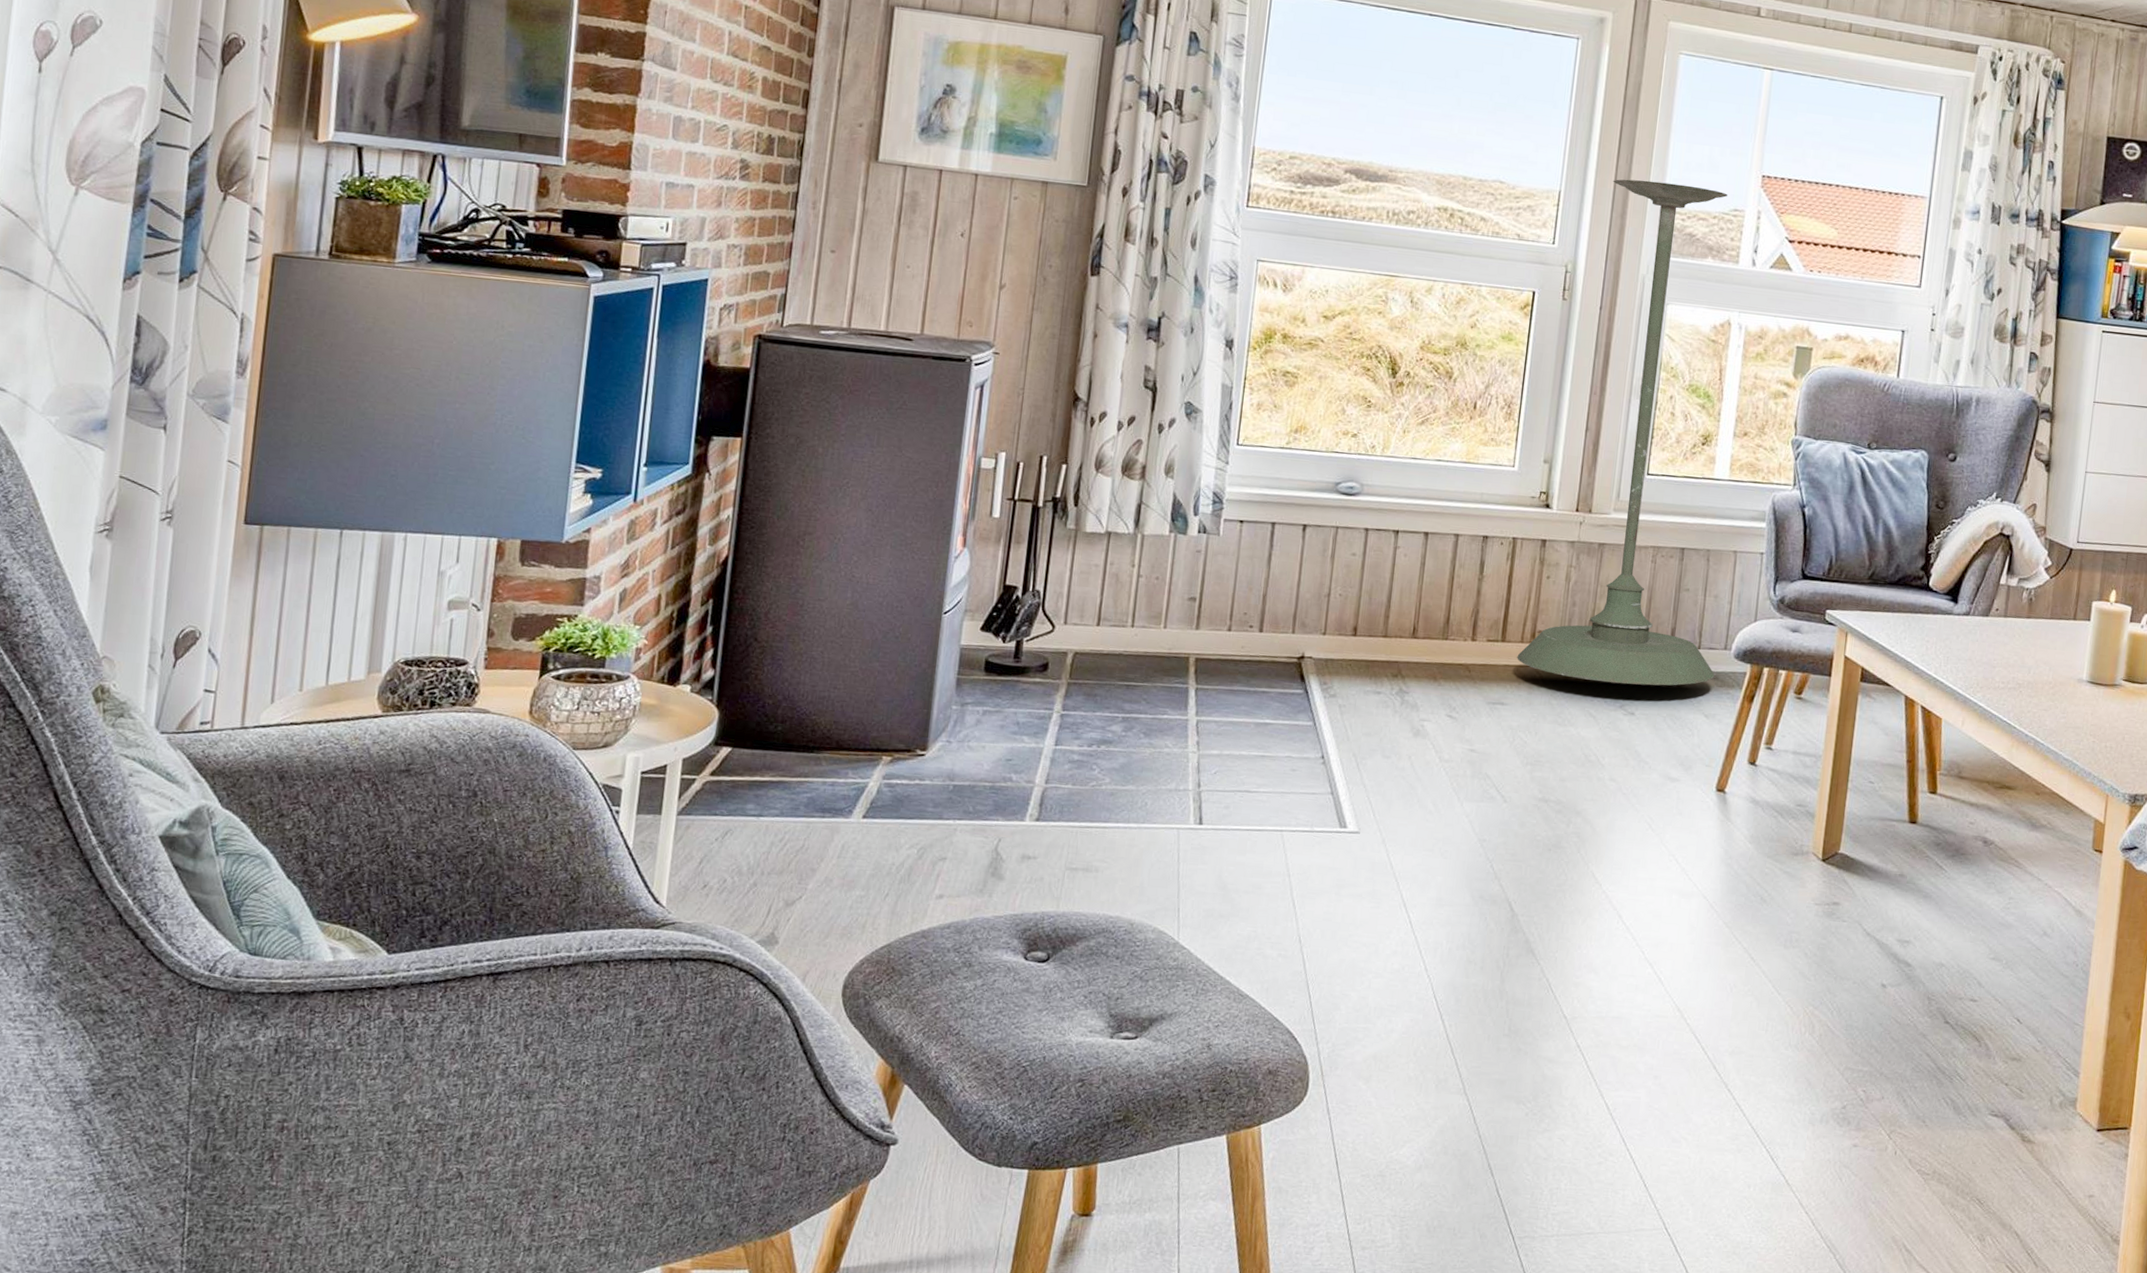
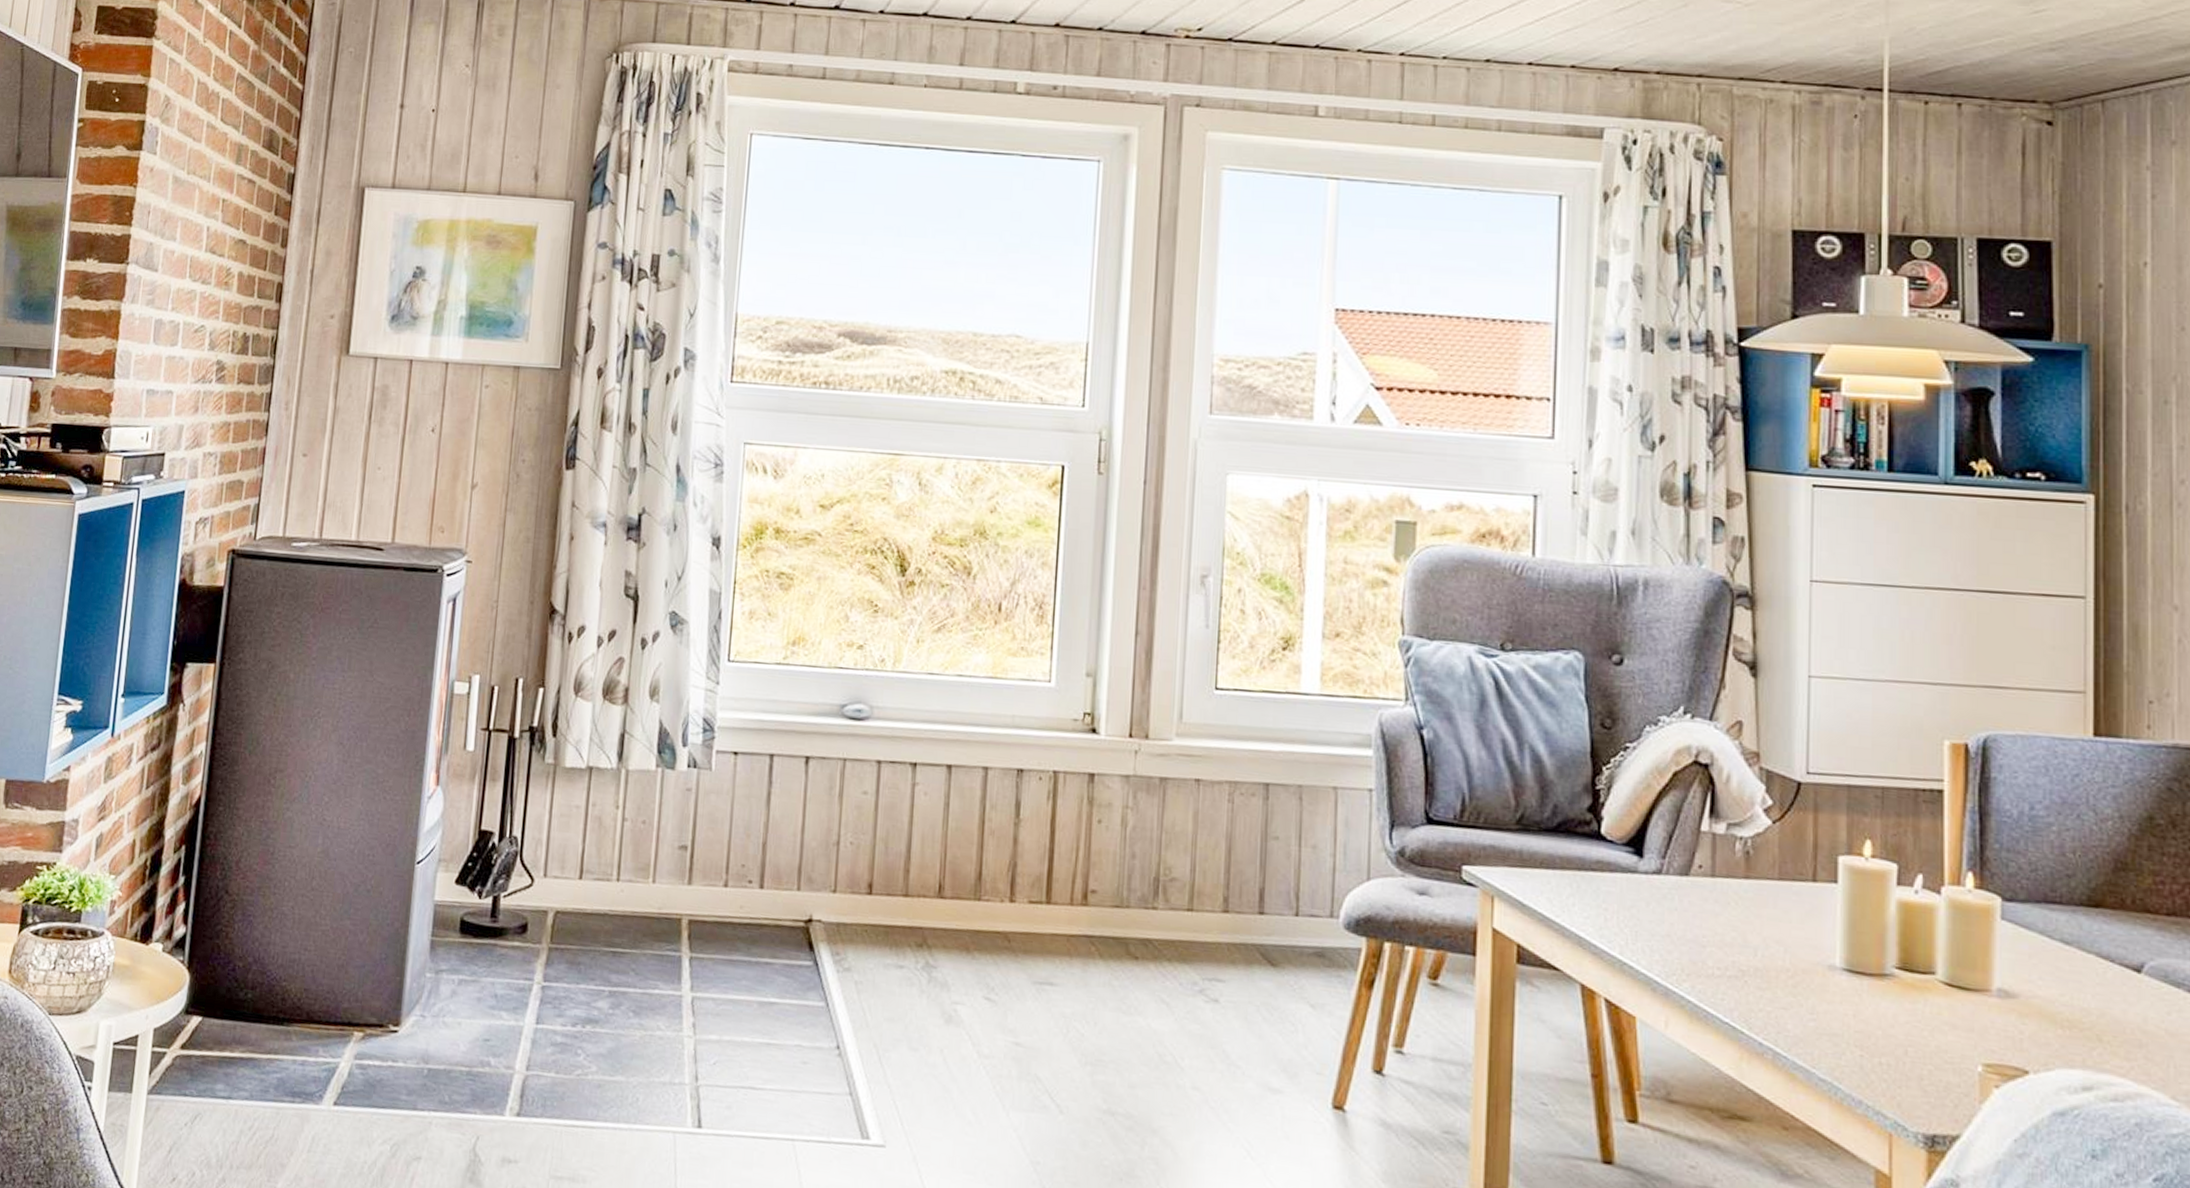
plant stand: present [1517,179,1727,686] -> none [1066,323,1320,965]

